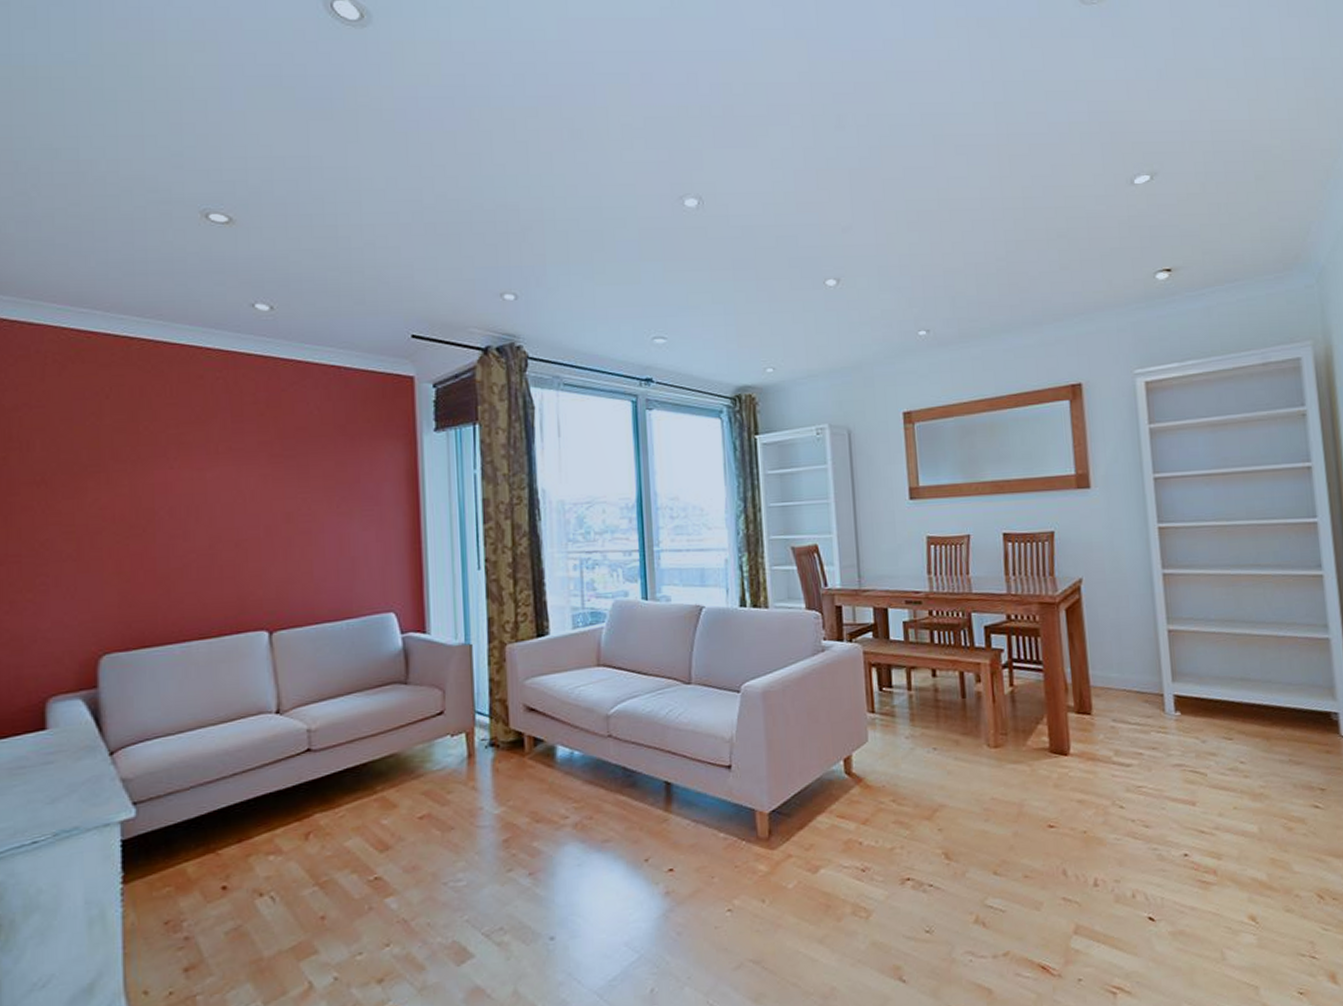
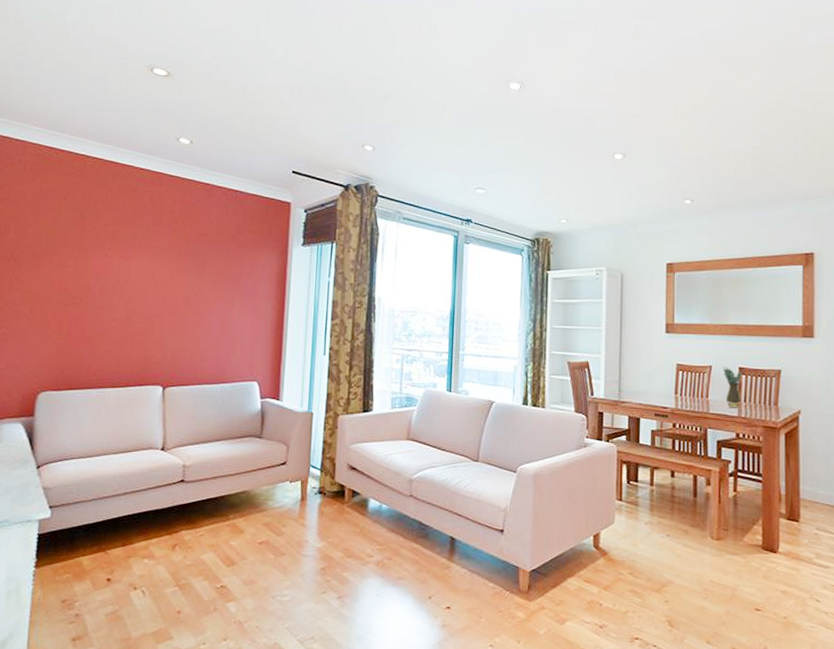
vase: none [983,534,1010,585] -> present [722,366,742,408]

